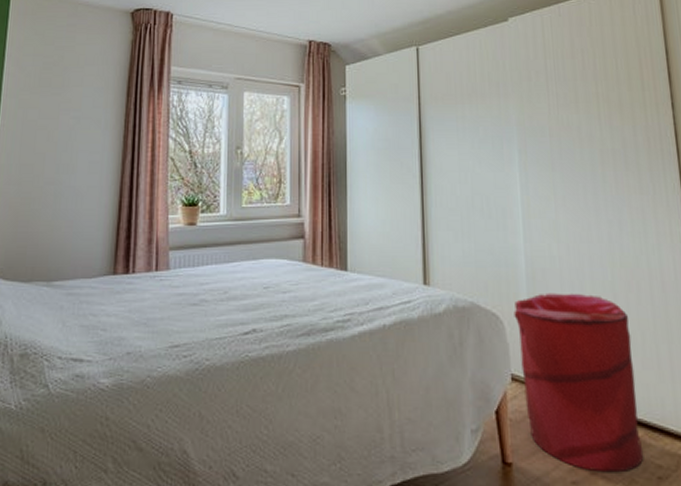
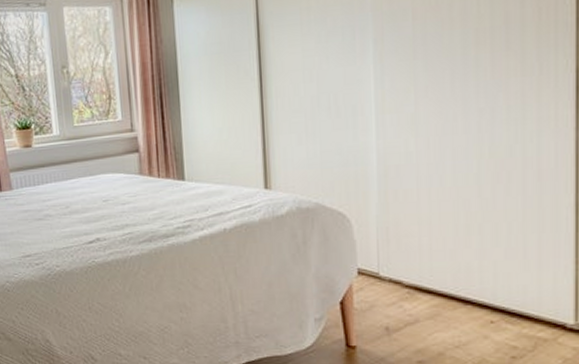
laundry hamper: present [514,293,644,473] -> none [362,187,498,353]

